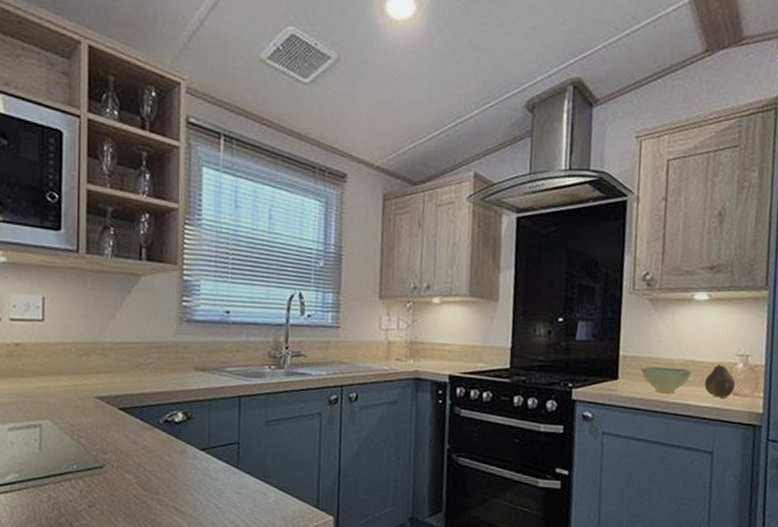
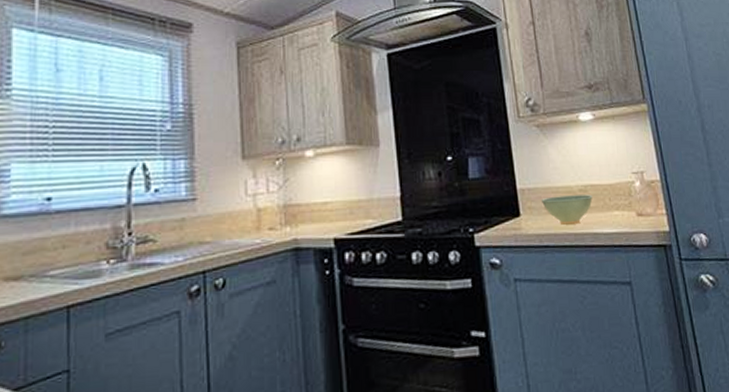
fruit: present [704,363,736,398] -> none [607,184,638,221]

